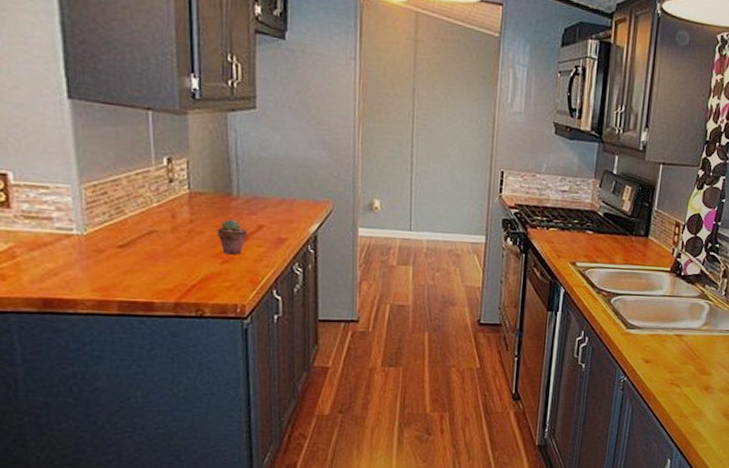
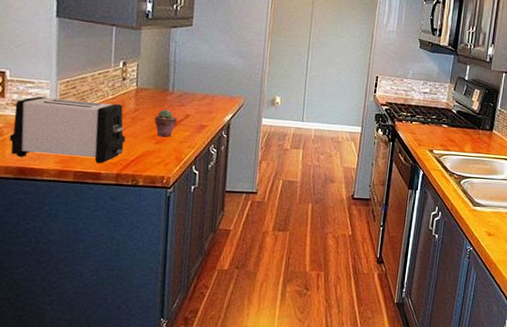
toaster: none [24,205,182,291] -> present [9,96,126,164]

